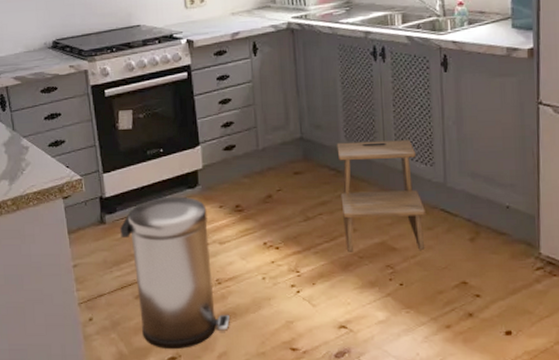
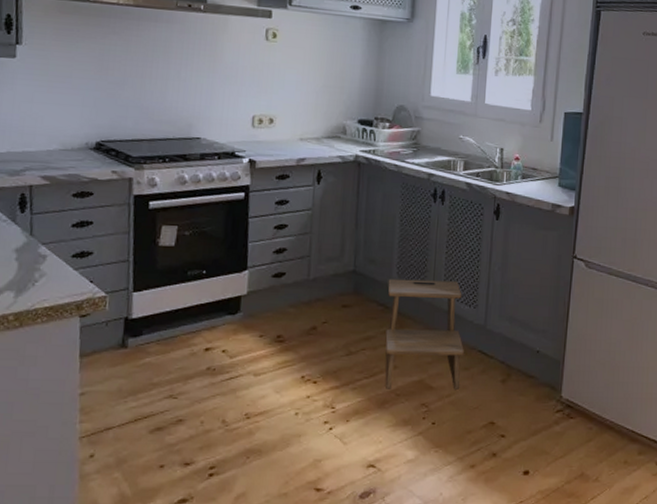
pedal bin: present [120,196,231,350] -> none [143,322,256,491]

